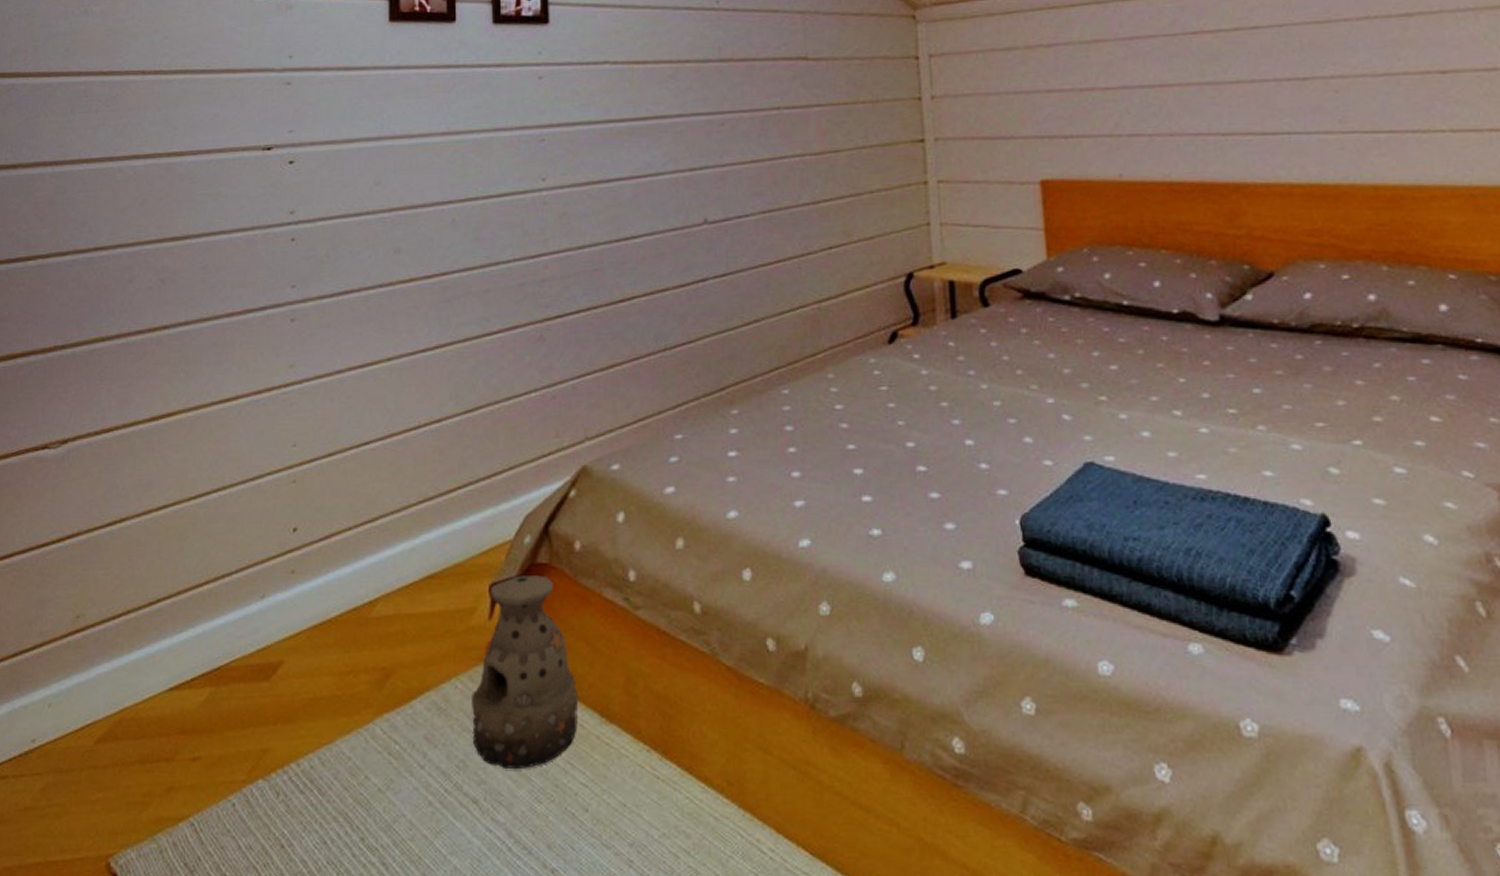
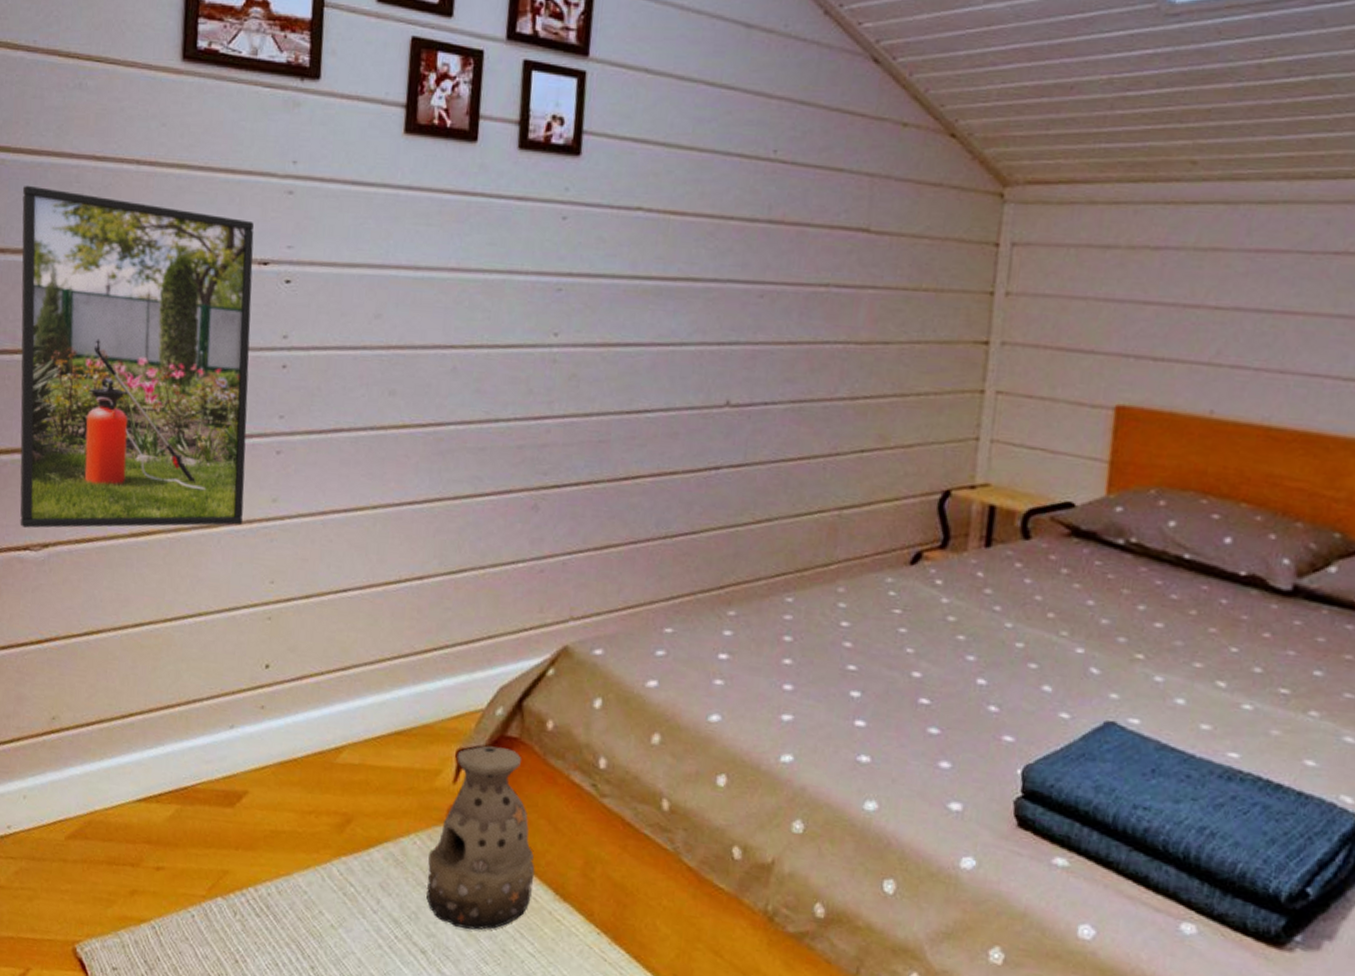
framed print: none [32,104,262,427] -> present [20,185,254,528]

